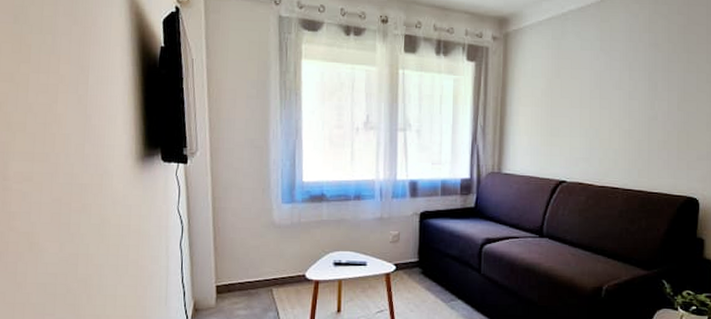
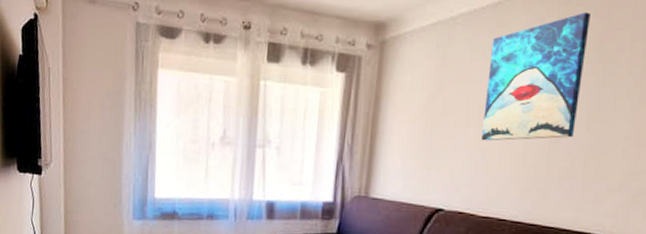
wall art: none [594,10,674,120] -> present [482,12,590,141]

